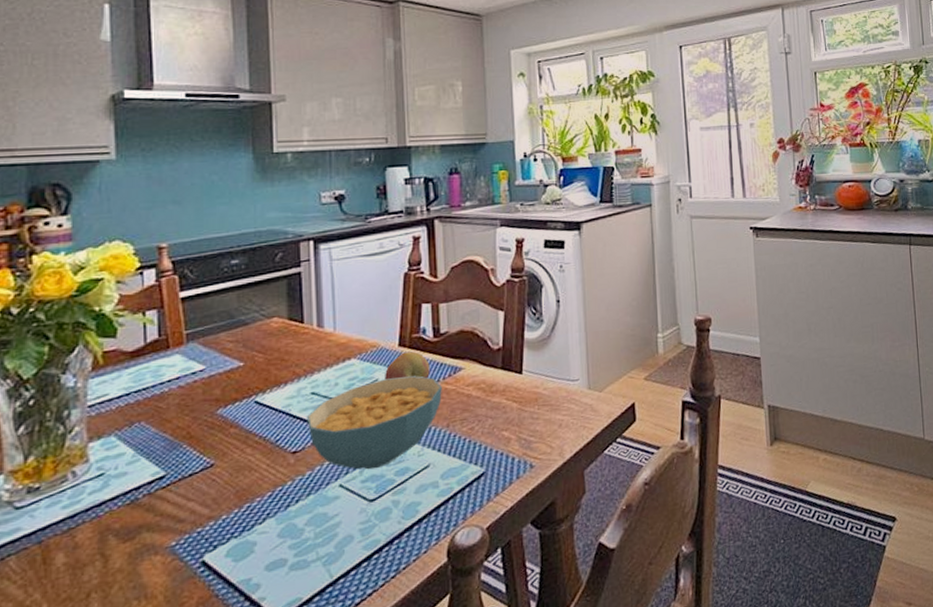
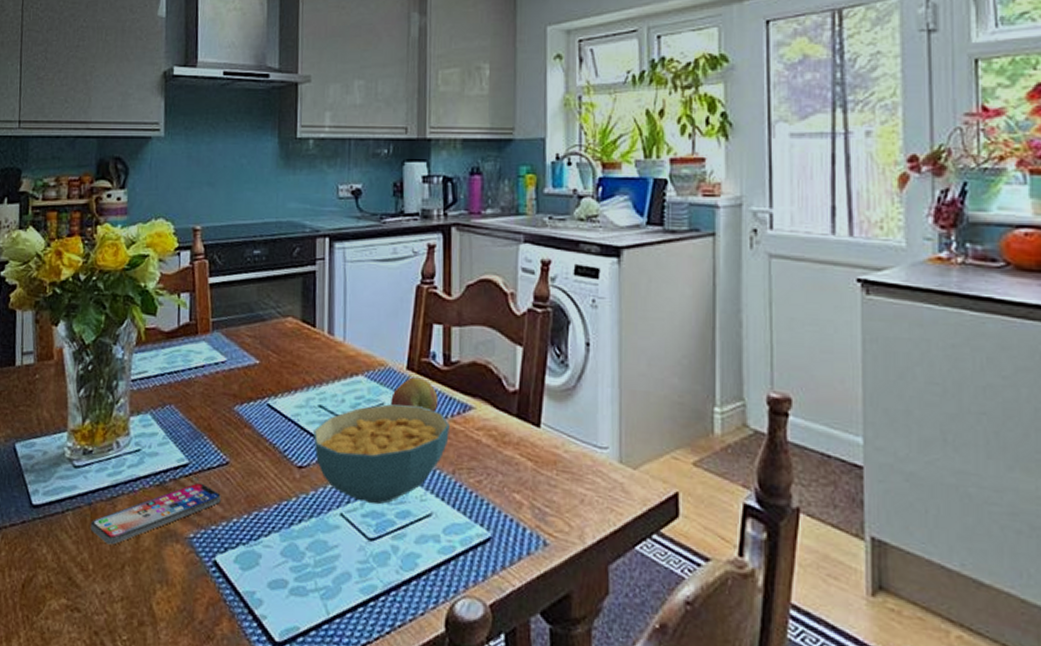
smartphone: none [41,490,207,578] -> present [90,482,221,545]

